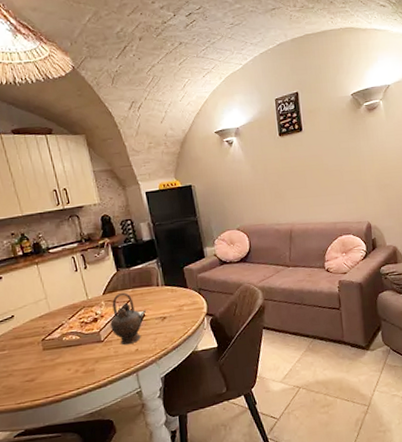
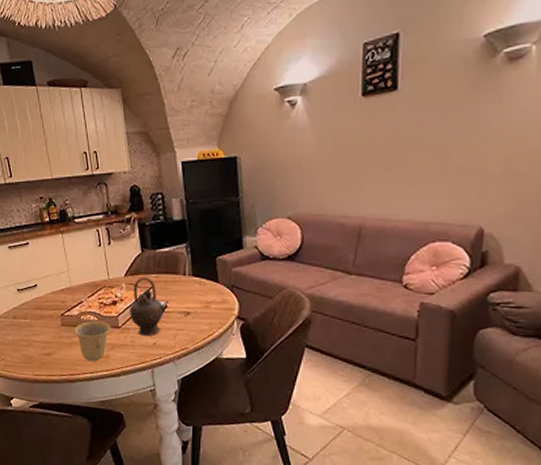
cup: none [57,339,95,379] -> present [74,321,112,362]

